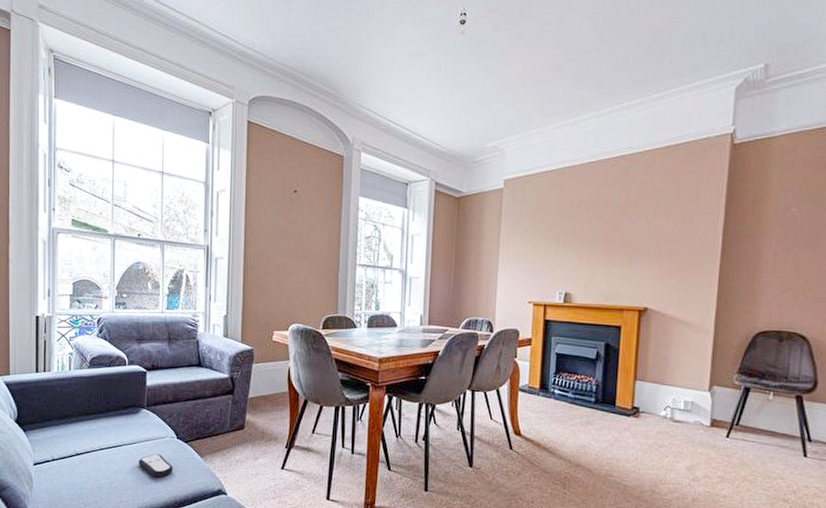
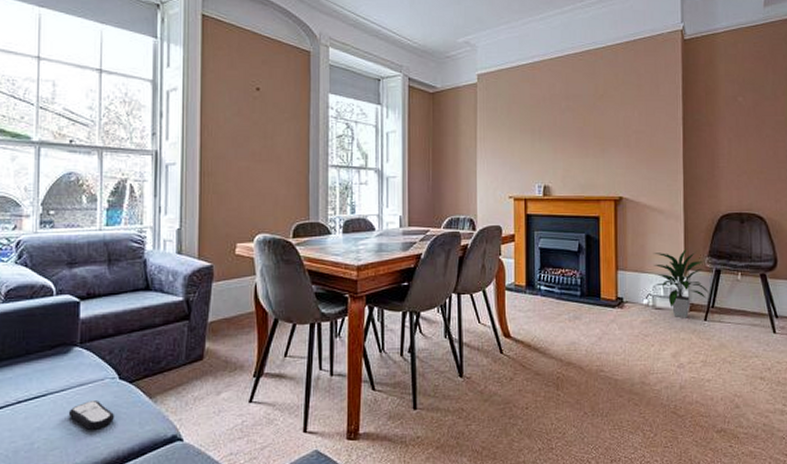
indoor plant: none [673,363,735,433] -> present [653,248,710,318]

